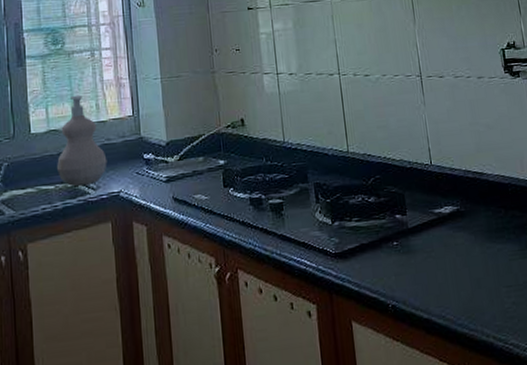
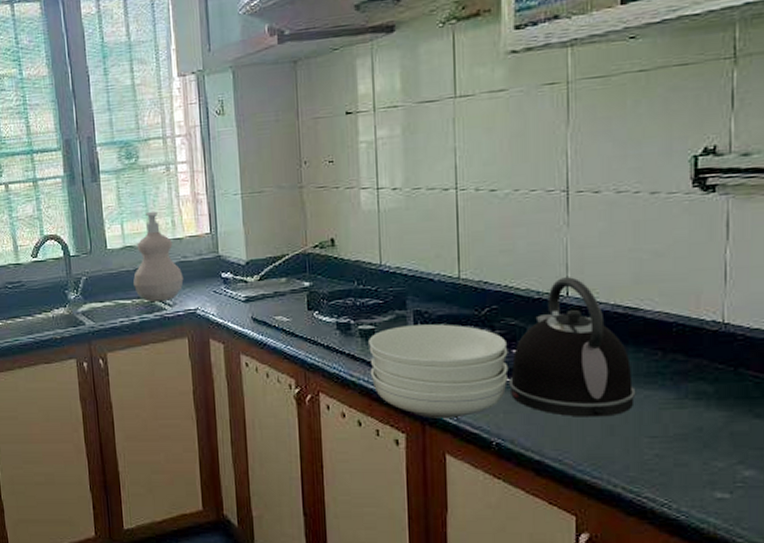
bowl: none [278,194,395,287] -> present [369,324,509,418]
kettle: none [396,148,492,274] -> present [509,277,636,417]

